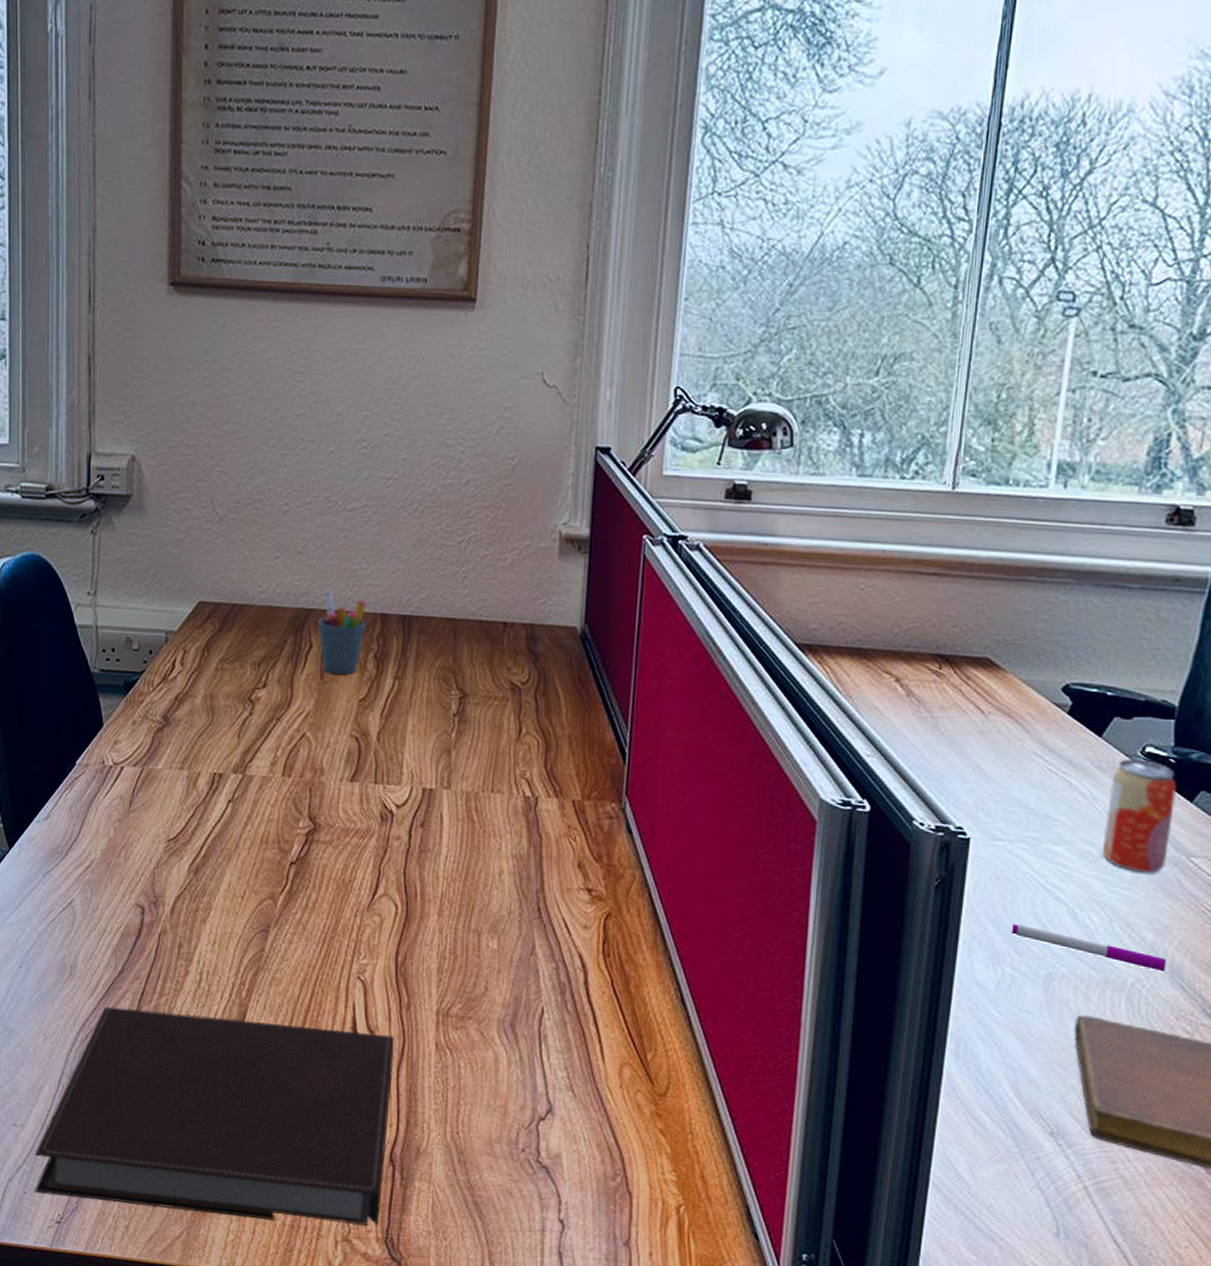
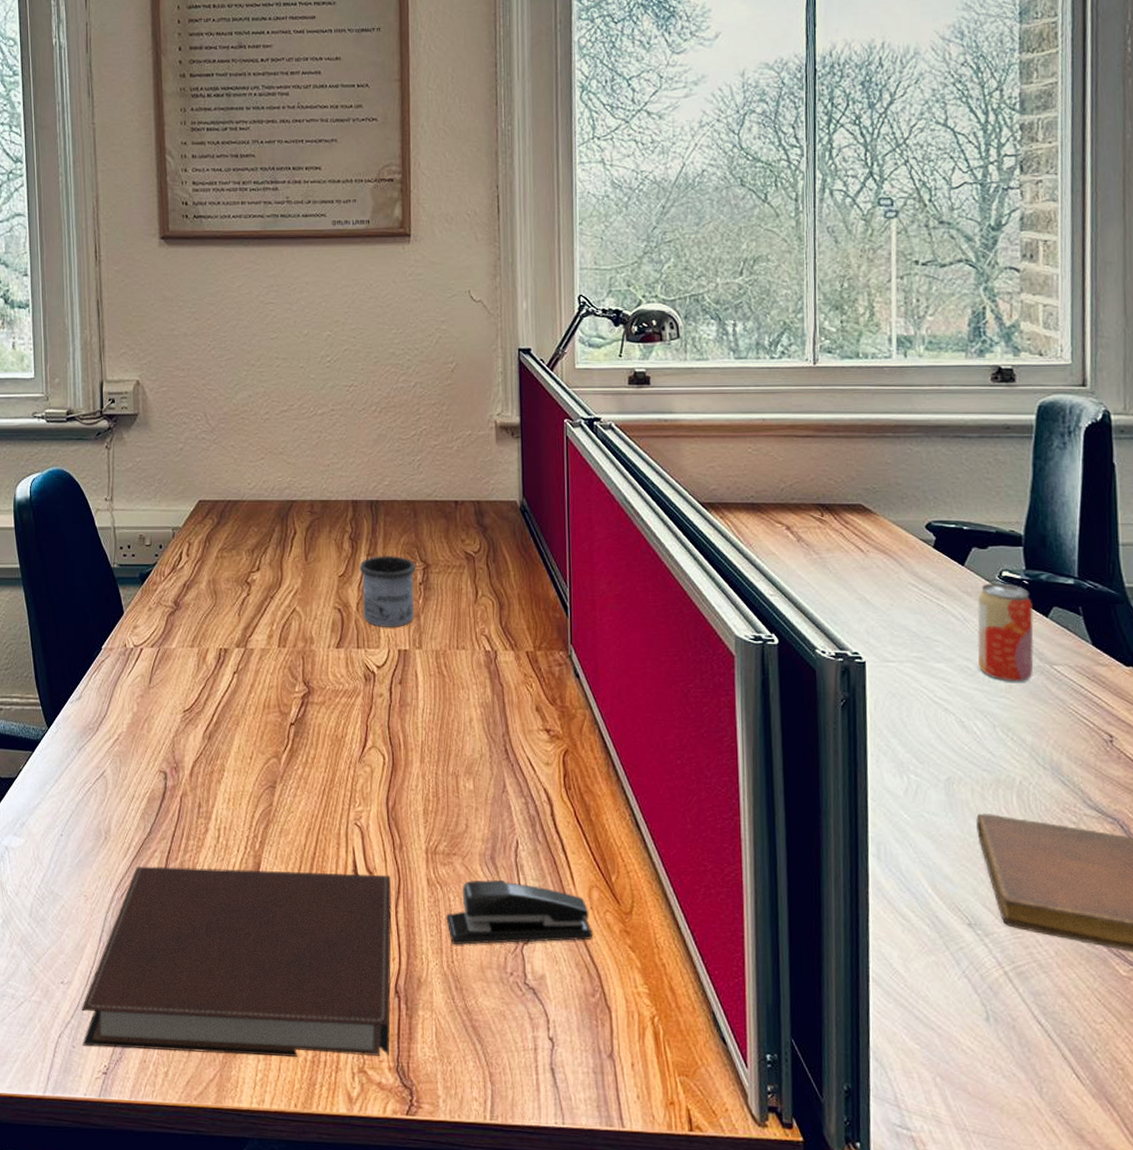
pen holder: present [317,589,367,675] -> none [299,483,340,556]
mug: none [383,680,450,763] -> present [359,556,416,627]
stapler: none [454,1047,619,1120] -> present [446,880,593,945]
pen: present [1011,924,1167,972] -> none [911,735,1046,770]

